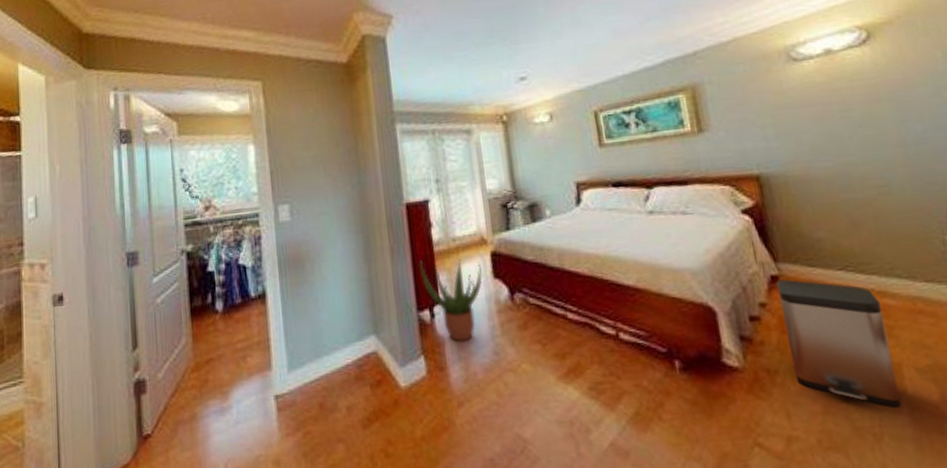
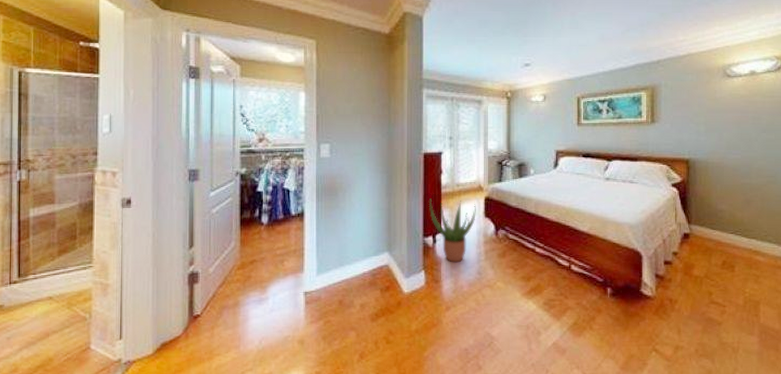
pedal bin: present [776,279,901,408] -> none [687,236,755,331]

